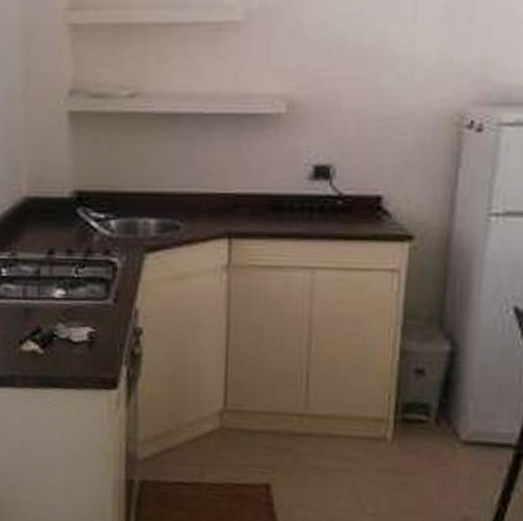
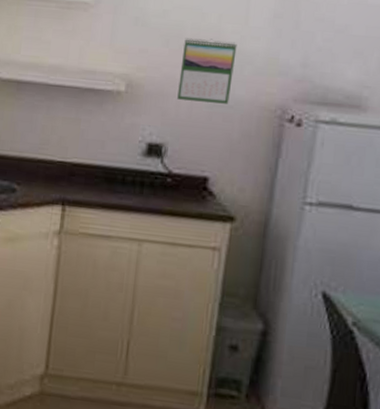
calendar: none [343,46,406,116] -> present [177,38,237,104]

